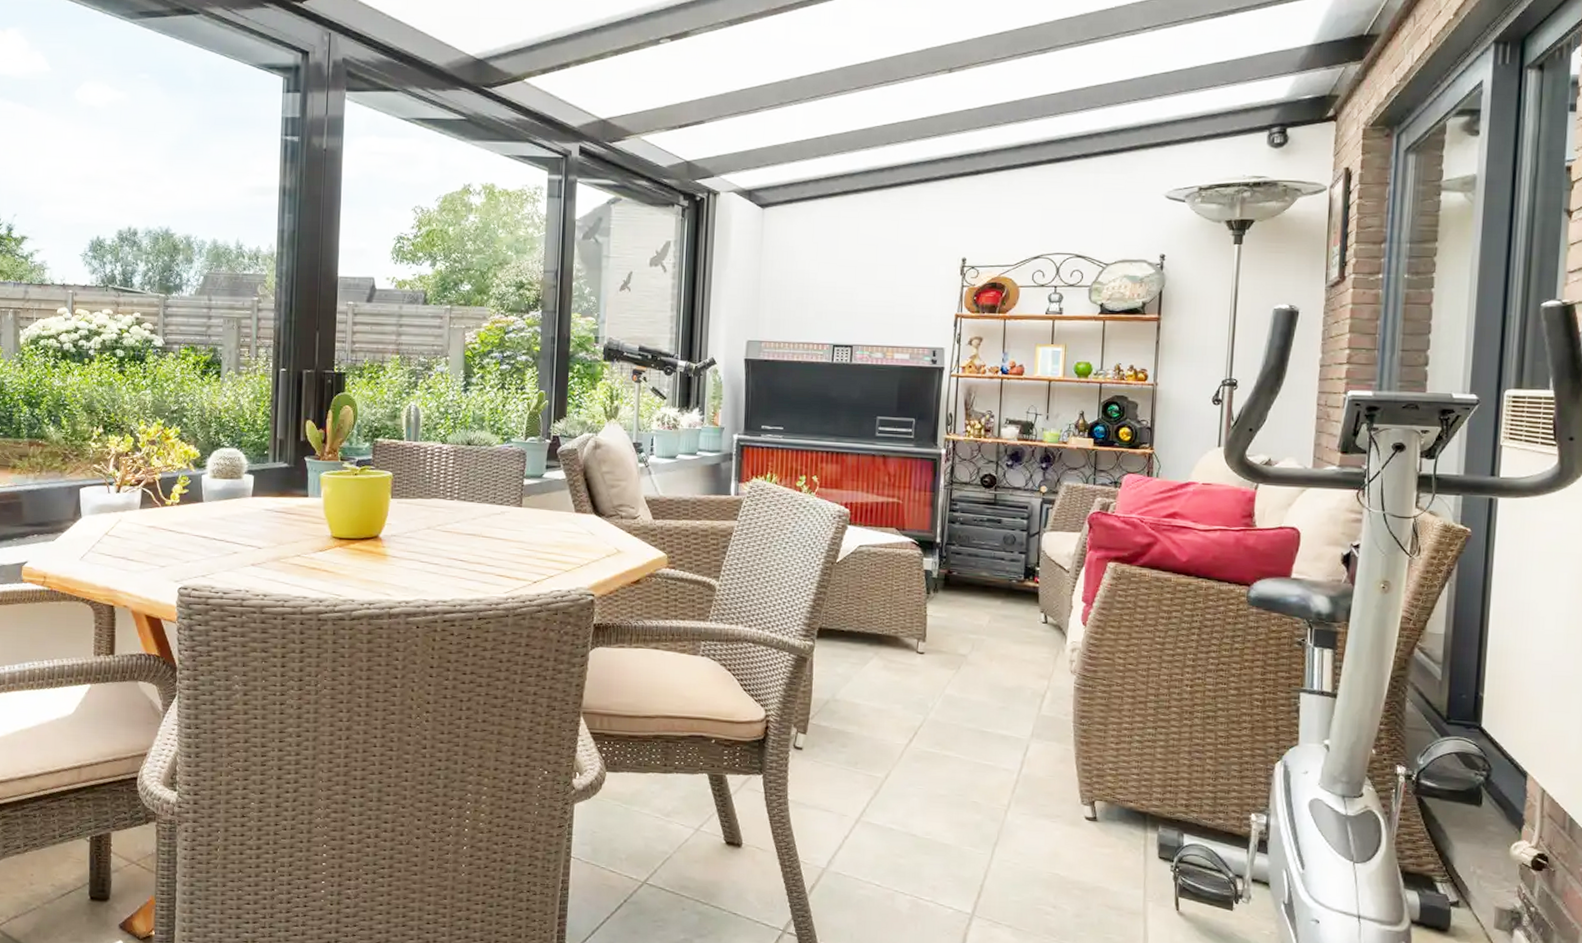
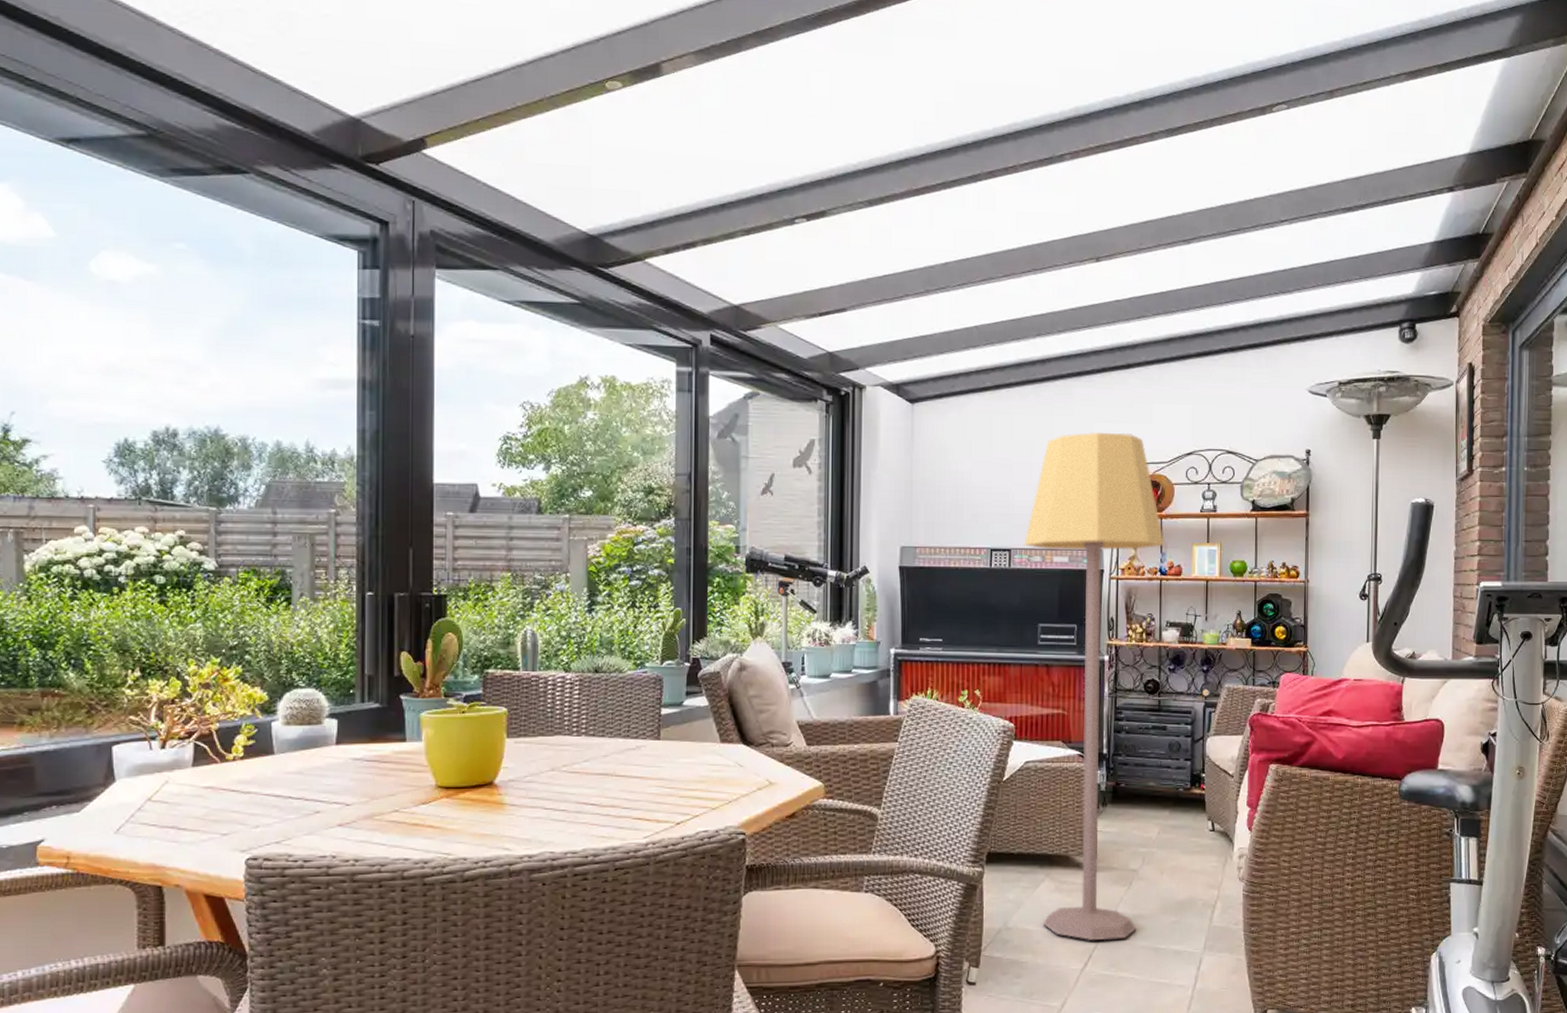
lamp: none [866,235,1007,720] -> present [1024,431,1164,941]

